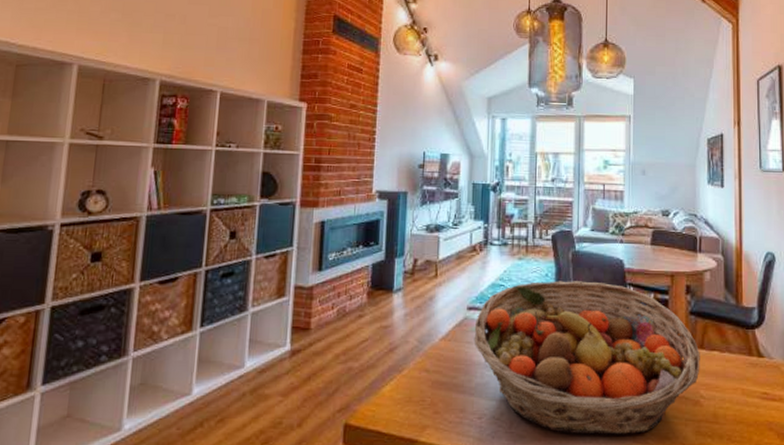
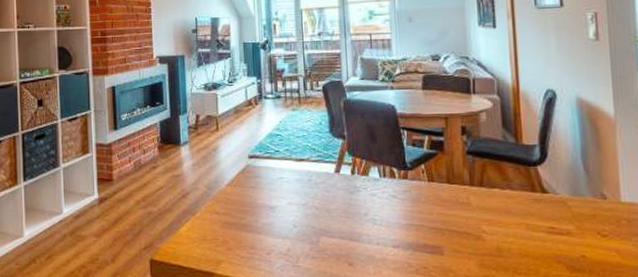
fruit basket: present [473,281,700,435] -> none [256,127,481,268]

